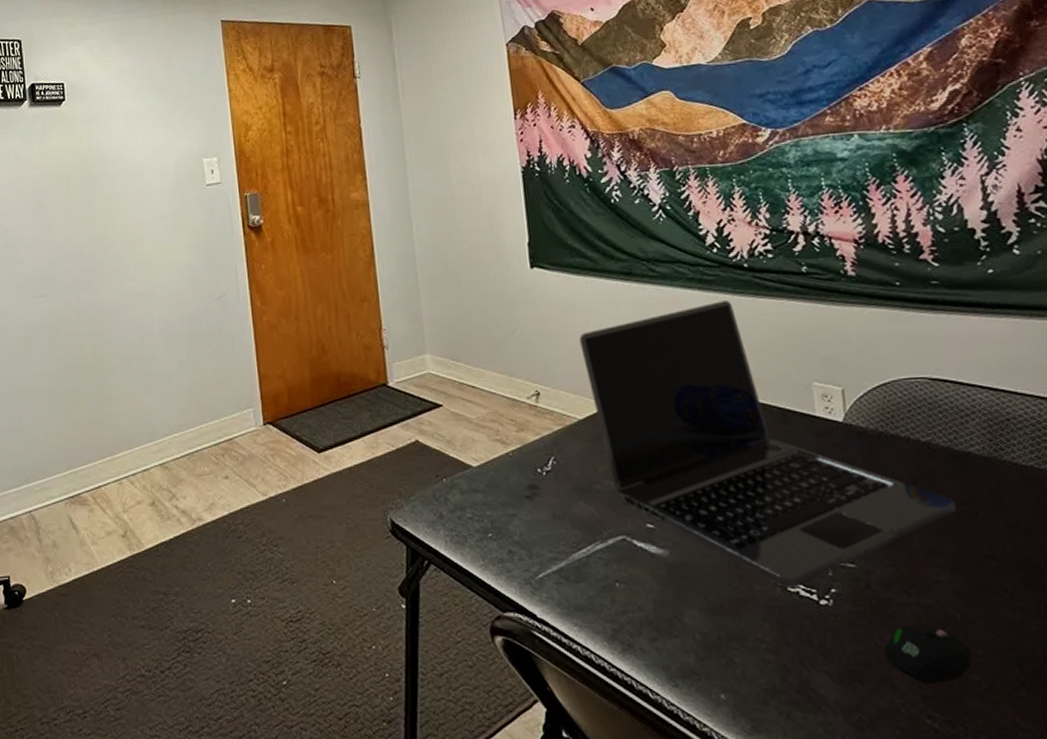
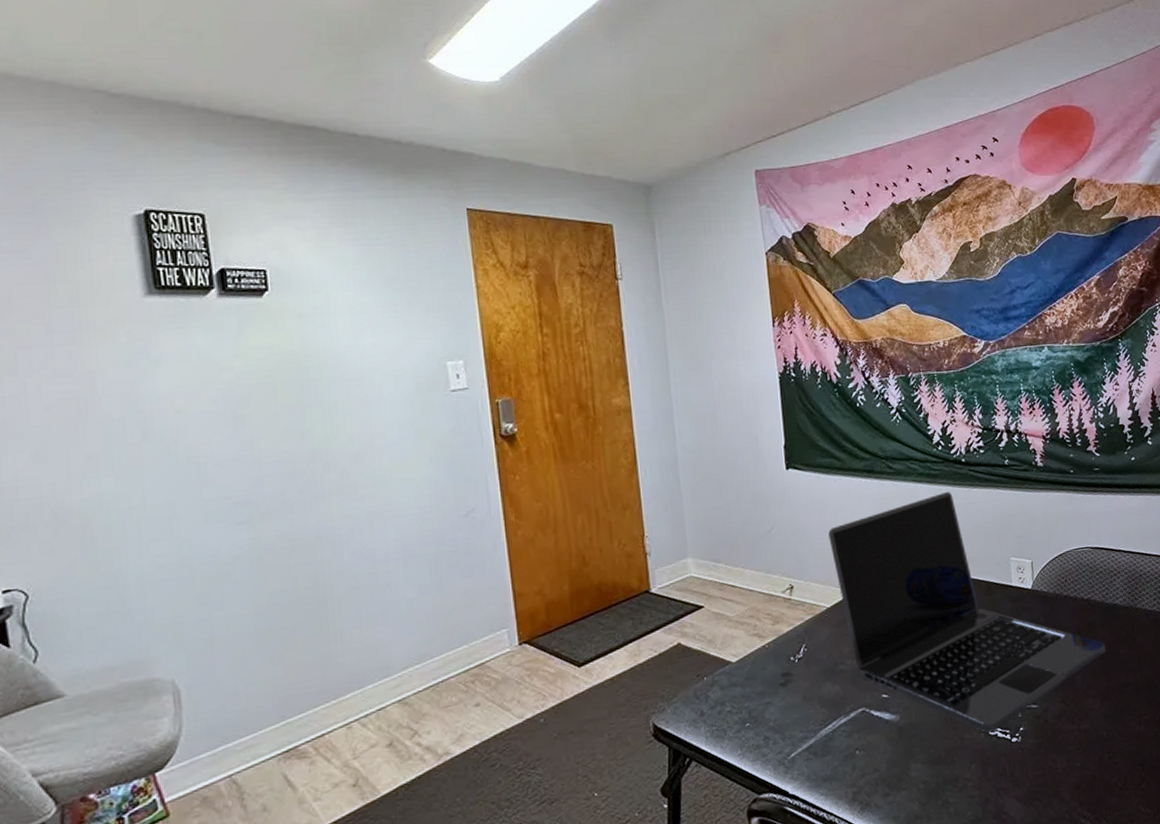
mouse: present [883,624,972,684] -> none [1055,745,1113,792]

